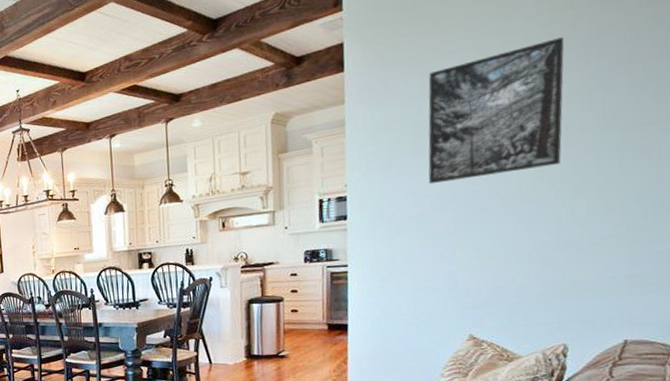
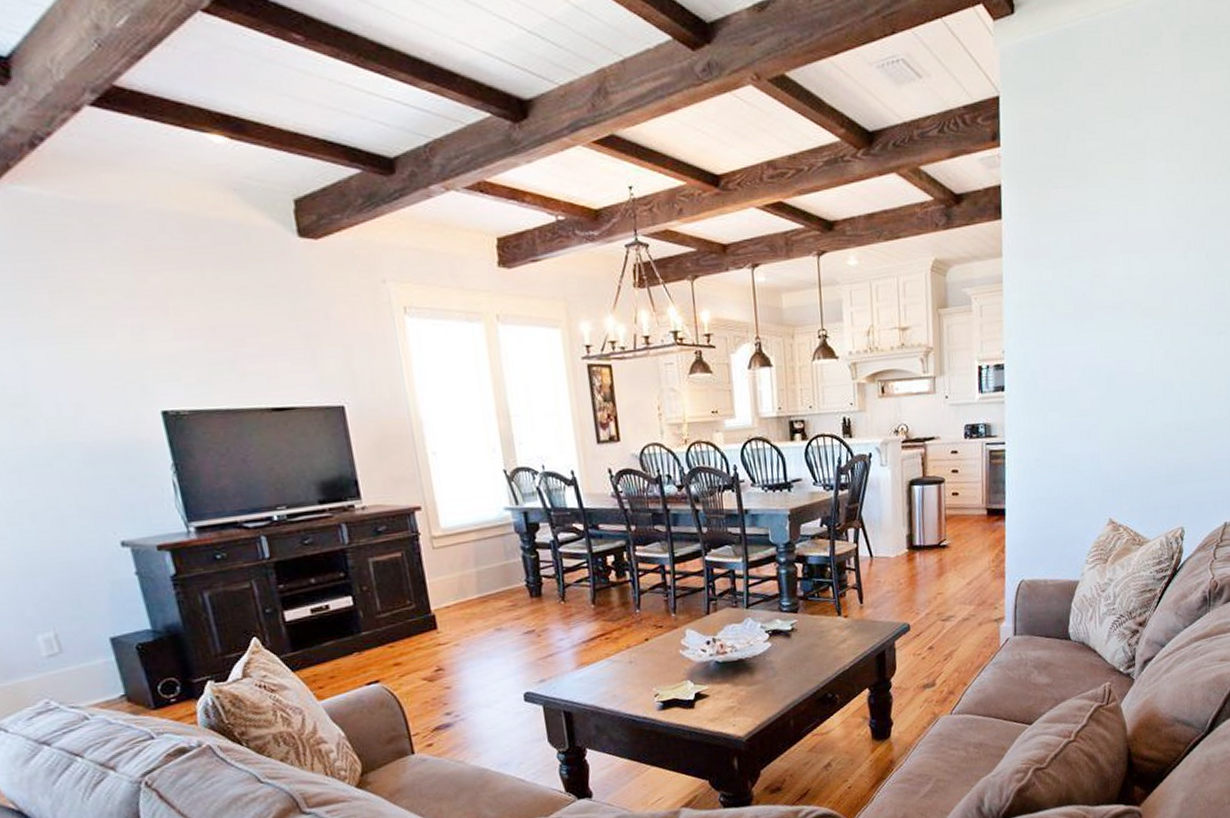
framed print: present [428,37,565,184] -> none [1076,212,1187,357]

